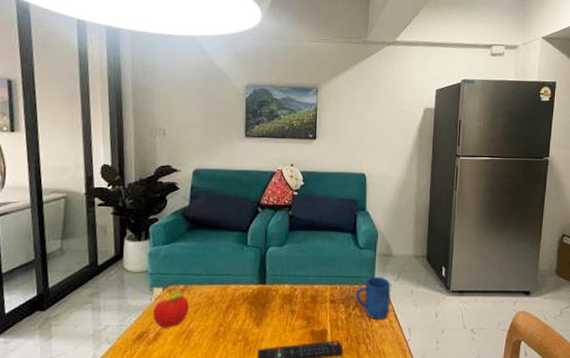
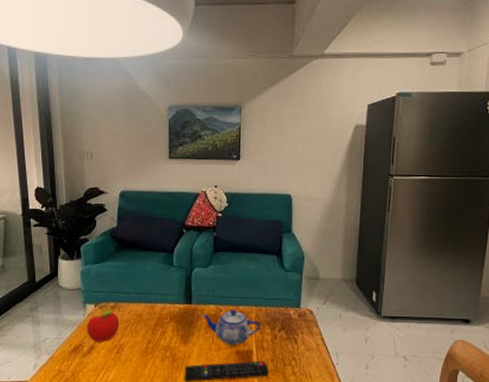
teapot: none [276,289,335,326] -> present [202,310,260,346]
mug: present [356,276,391,320] -> none [282,299,318,343]

